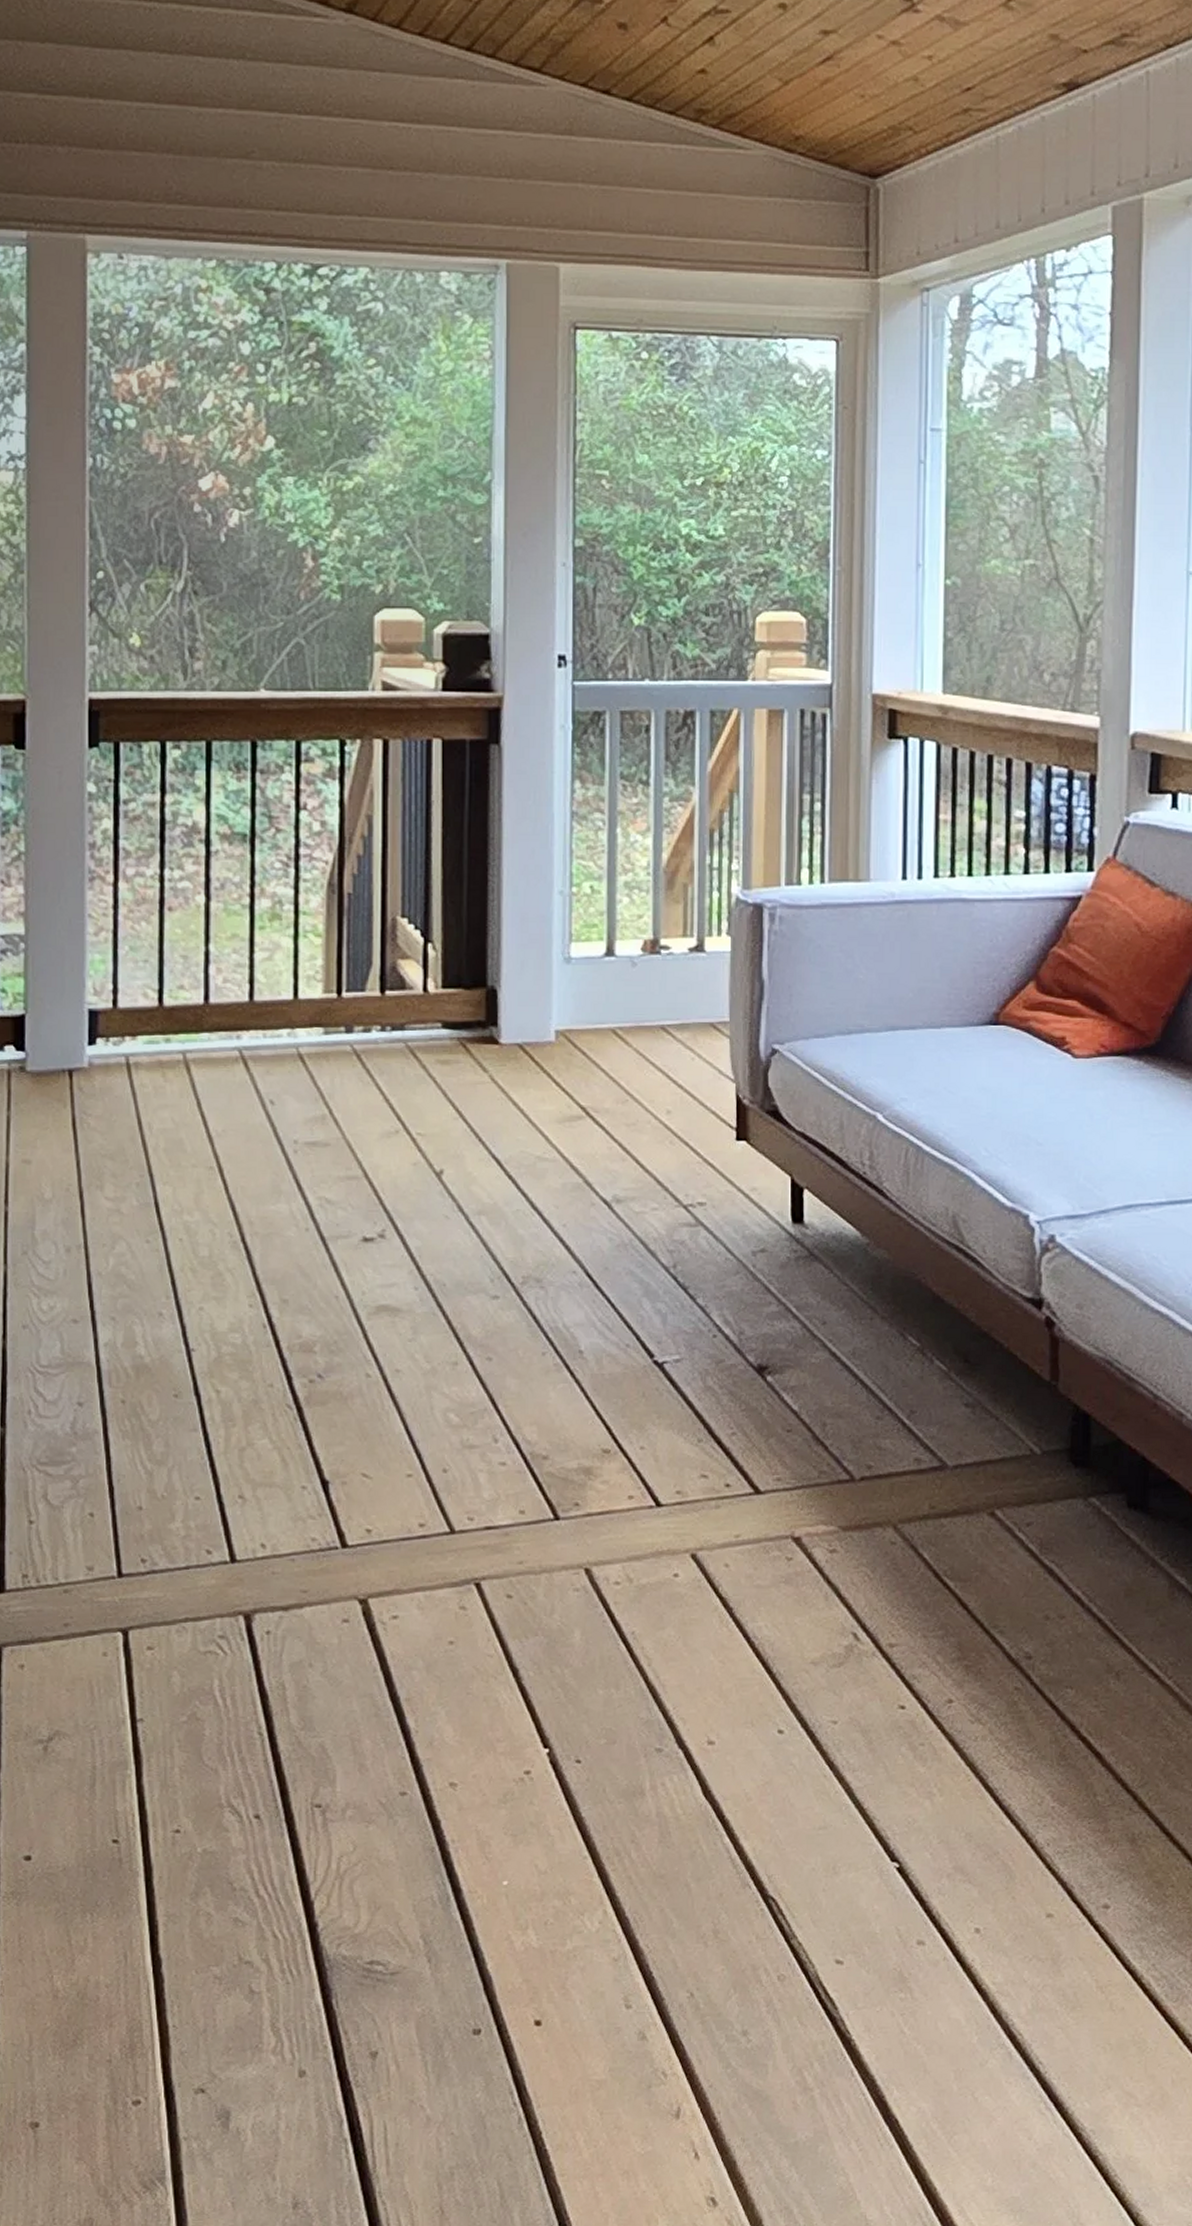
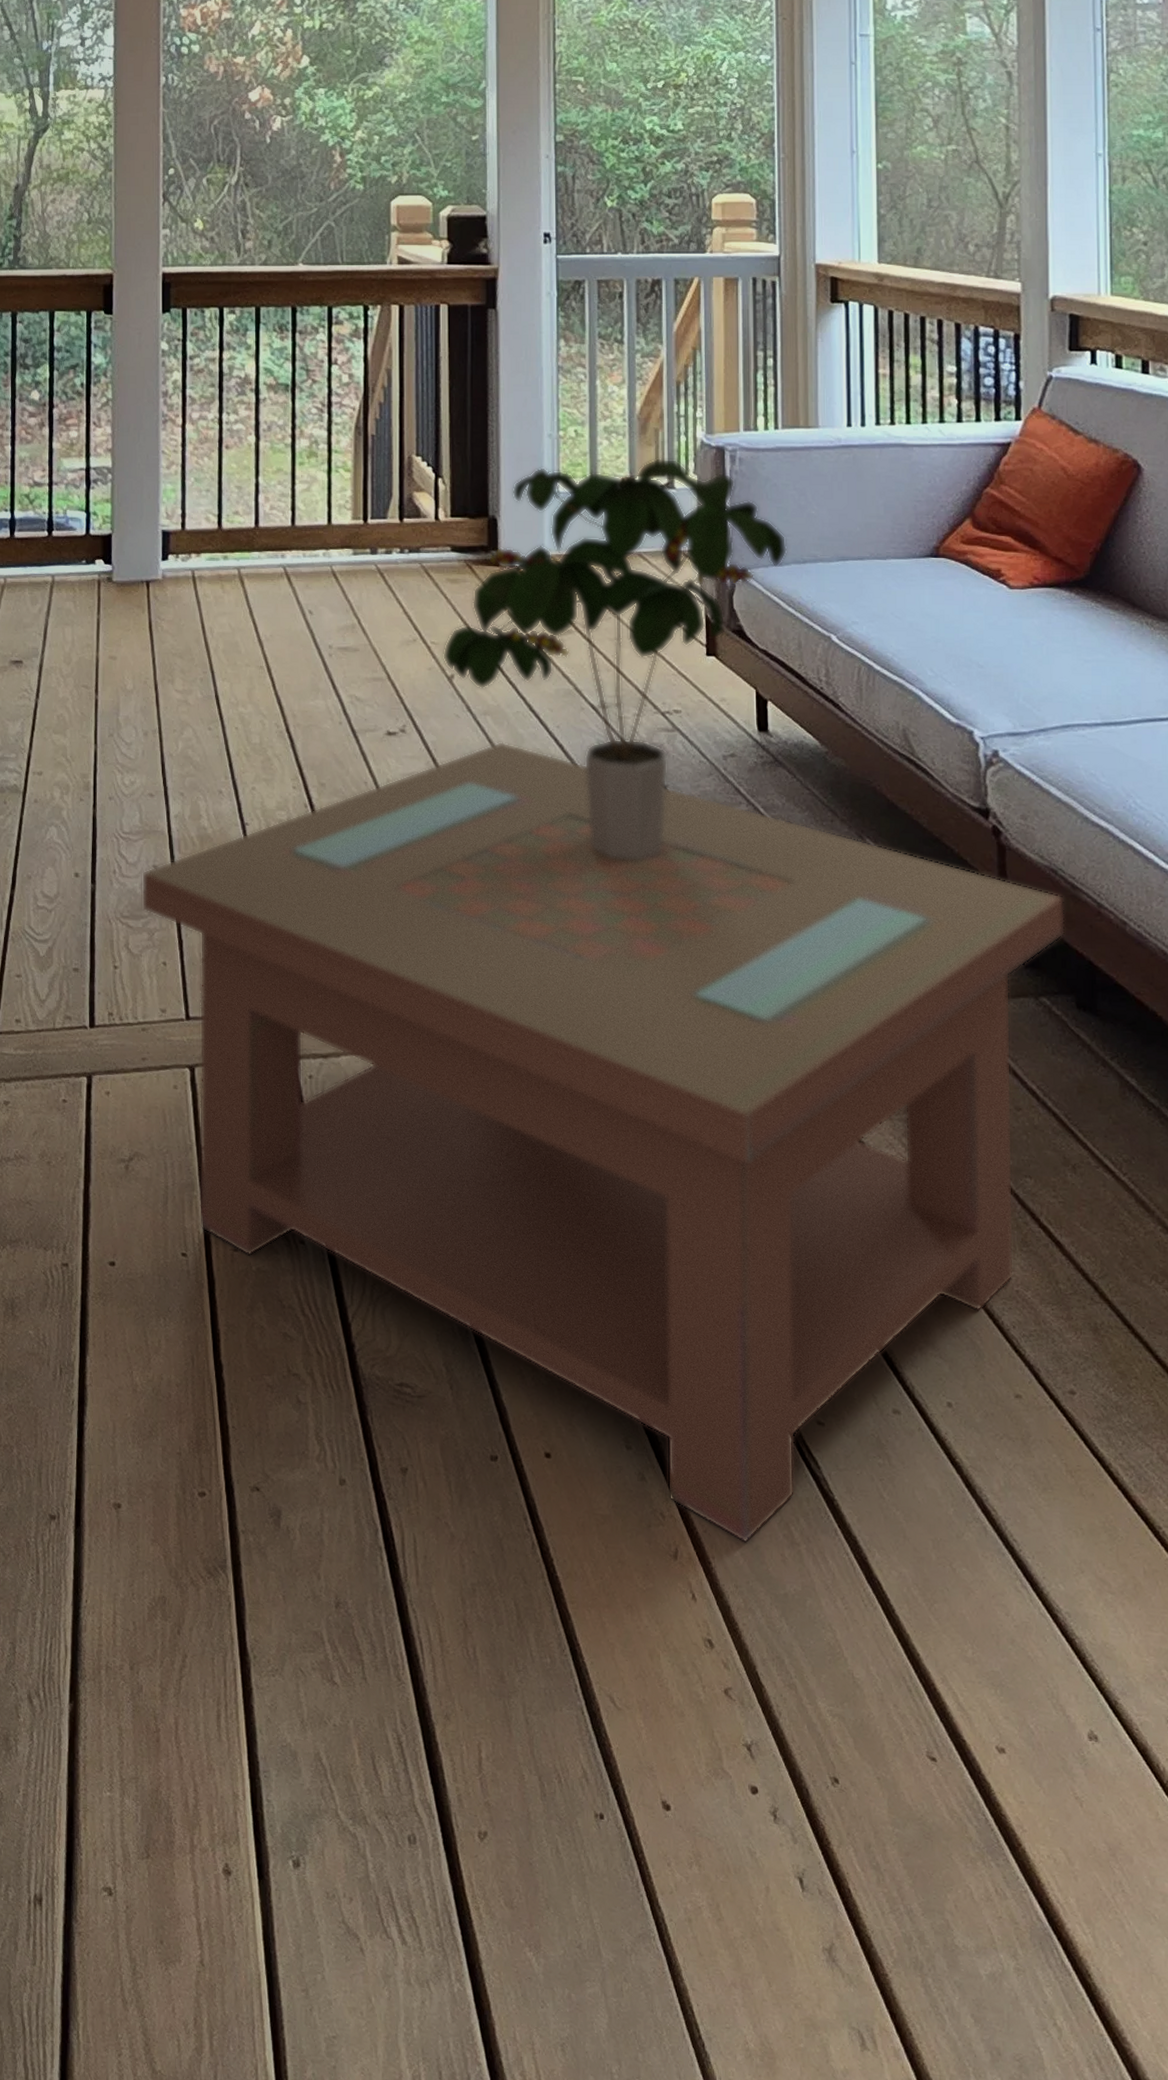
coffee table: none [63,1244,1119,2094] -> present [141,741,1065,1543]
potted plant: none [429,917,831,1370] -> present [442,458,788,859]

